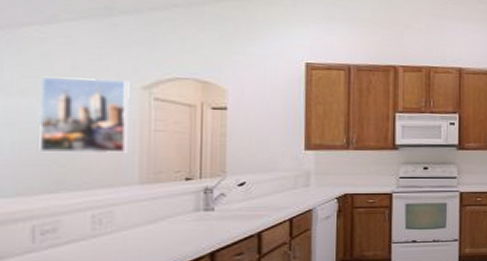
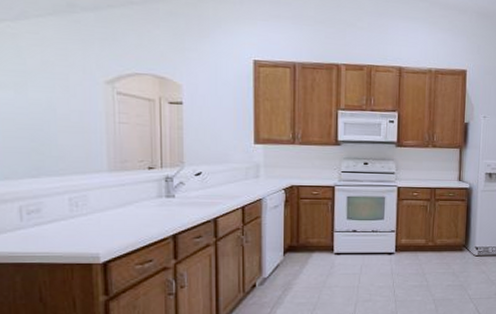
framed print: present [38,76,131,154] -> none [15,70,97,143]

